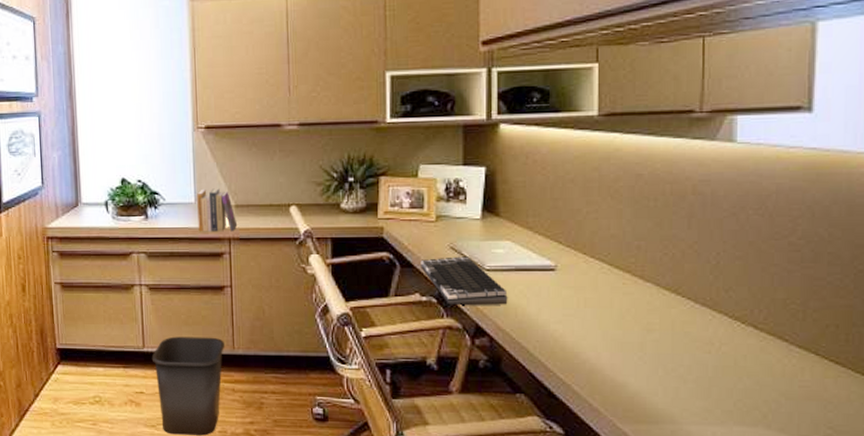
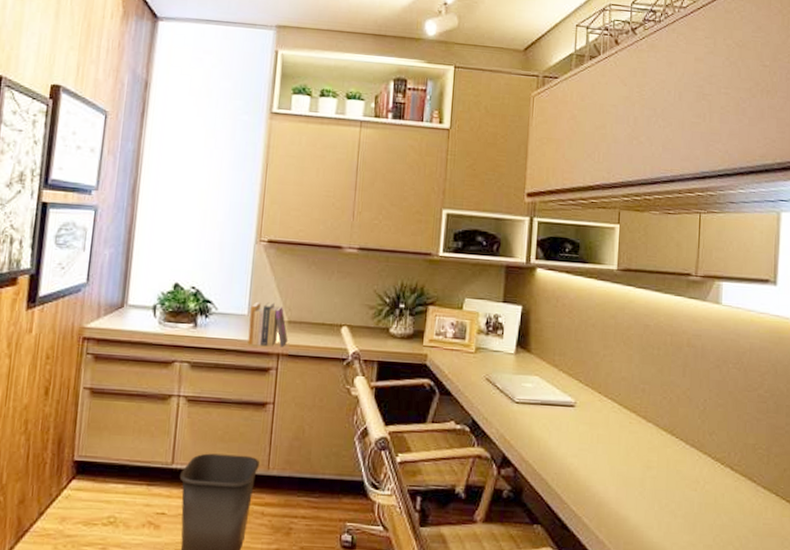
computer keyboard: present [420,256,508,306] -> none [458,388,533,437]

